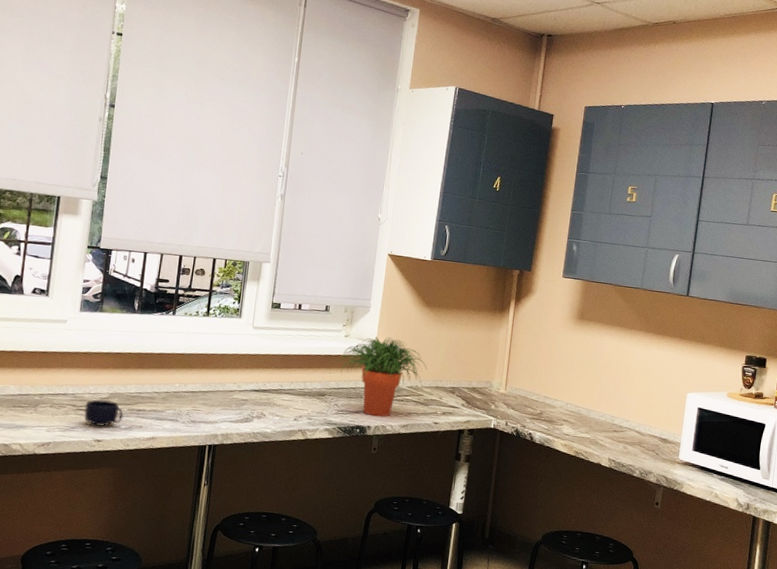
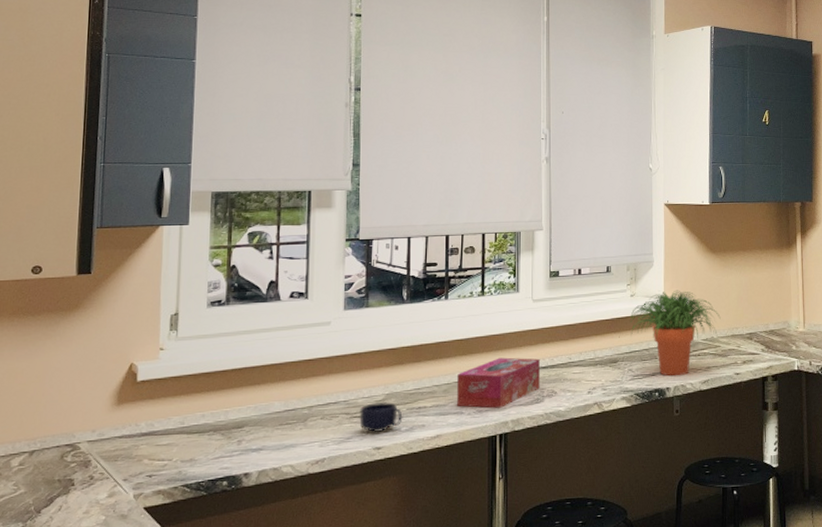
tissue box: none [173,375,253,422] -> present [457,357,540,408]

